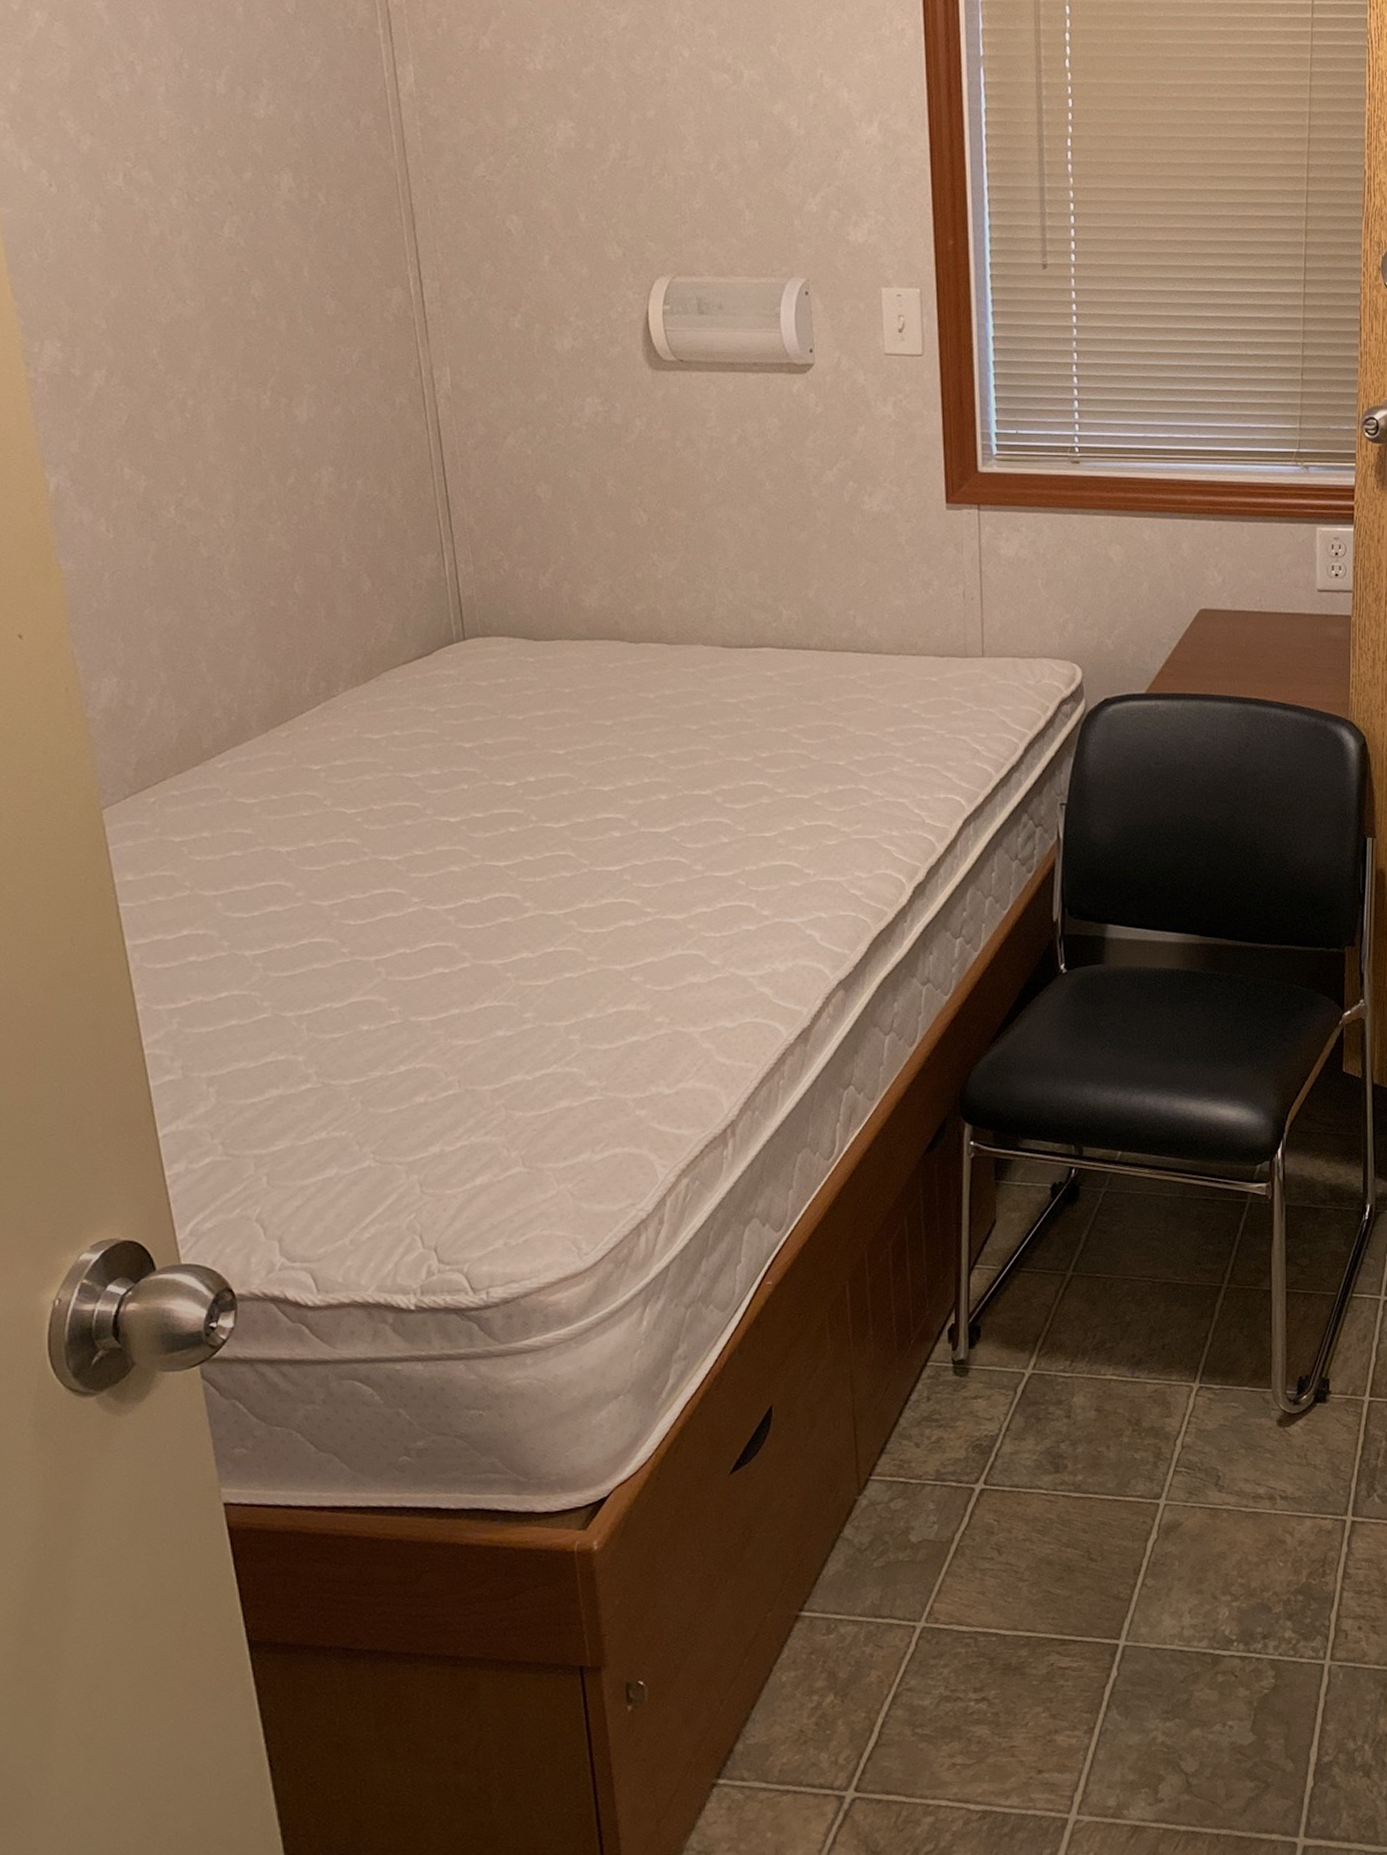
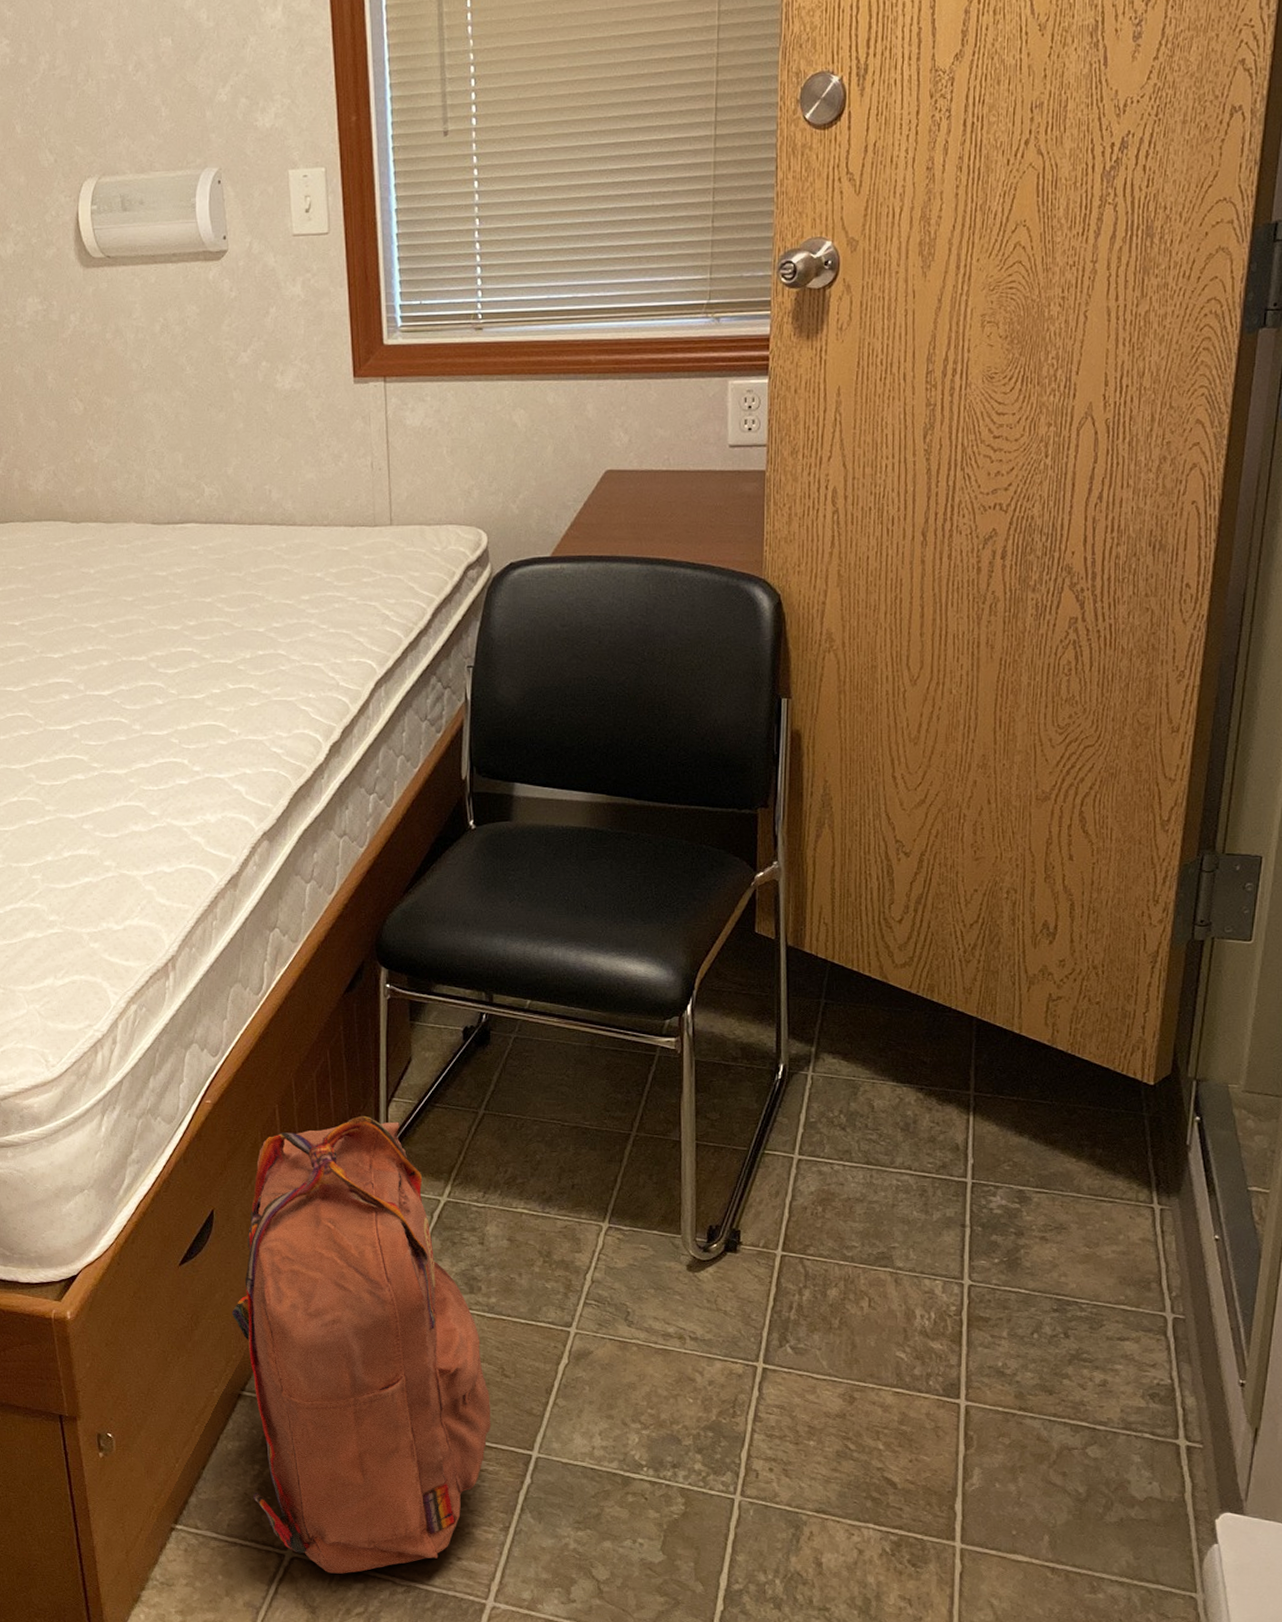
backpack: none [791,1286,1076,1810] -> present [232,1115,492,1574]

